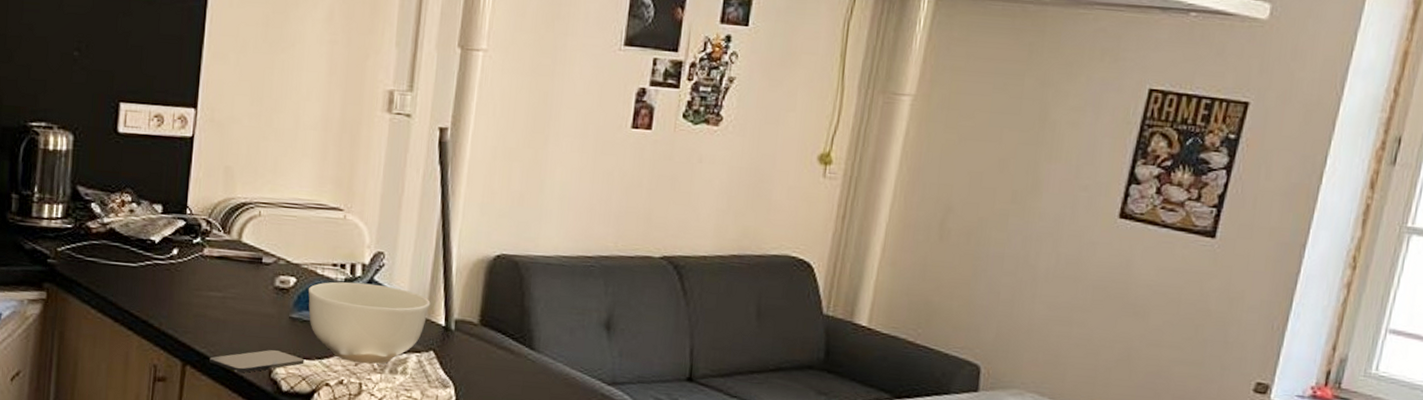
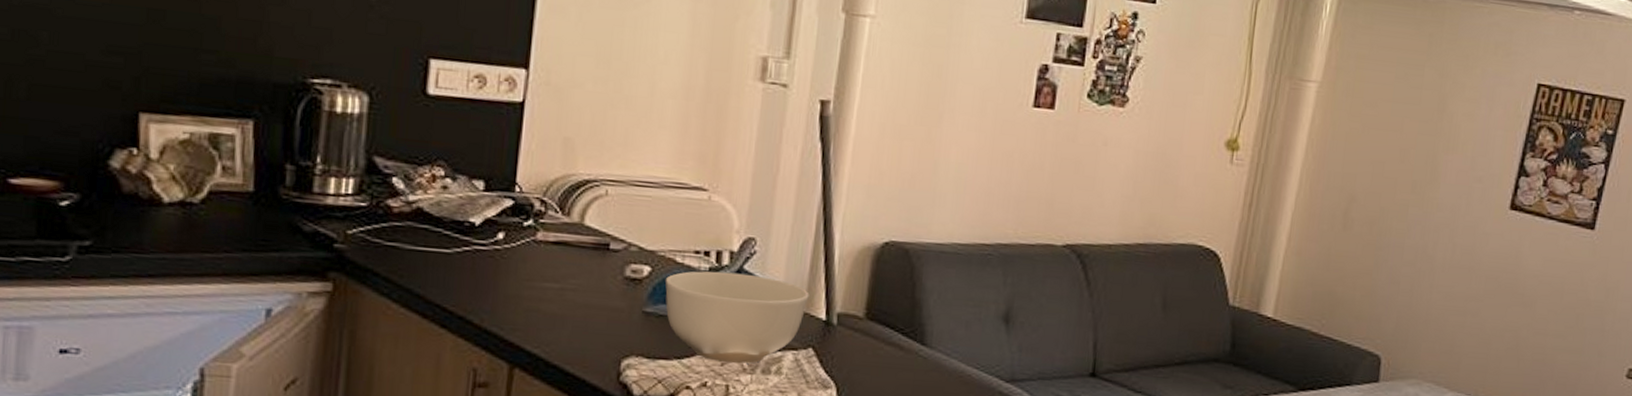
smartphone: present [209,350,305,373] -> none [543,349,661,376]

